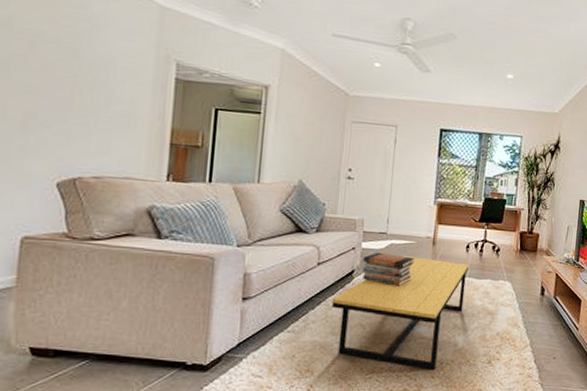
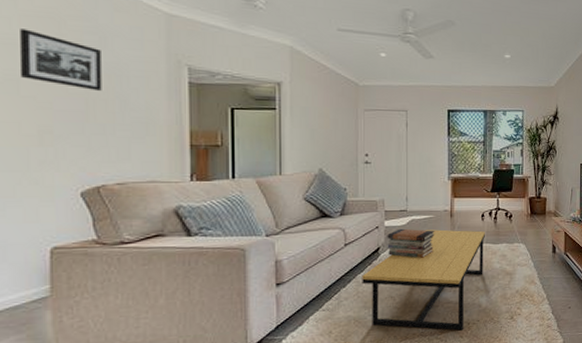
picture frame: none [11,11,92,80] -> present [19,29,102,91]

